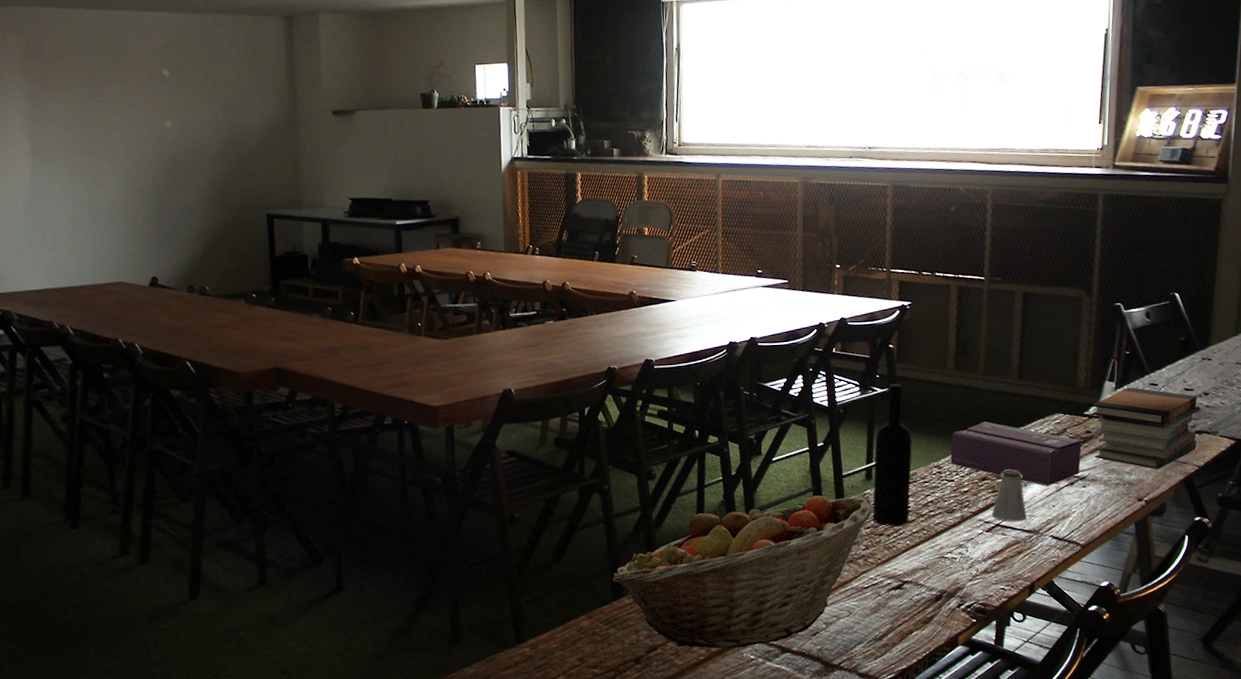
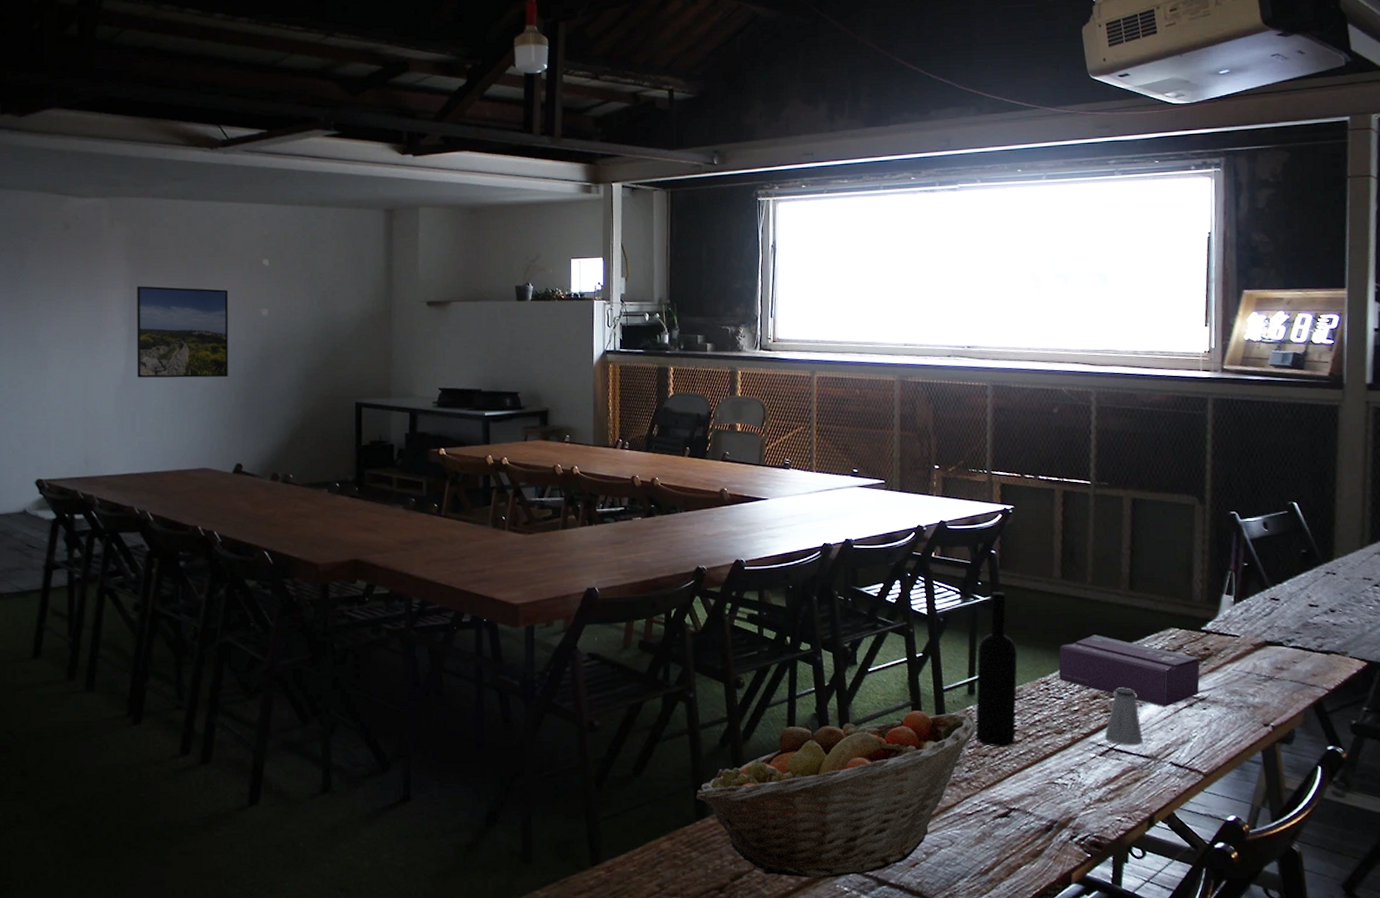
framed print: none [35,99,137,193] -> present [137,286,228,378]
book stack: present [1092,387,1200,470] -> none [1209,601,1327,692]

